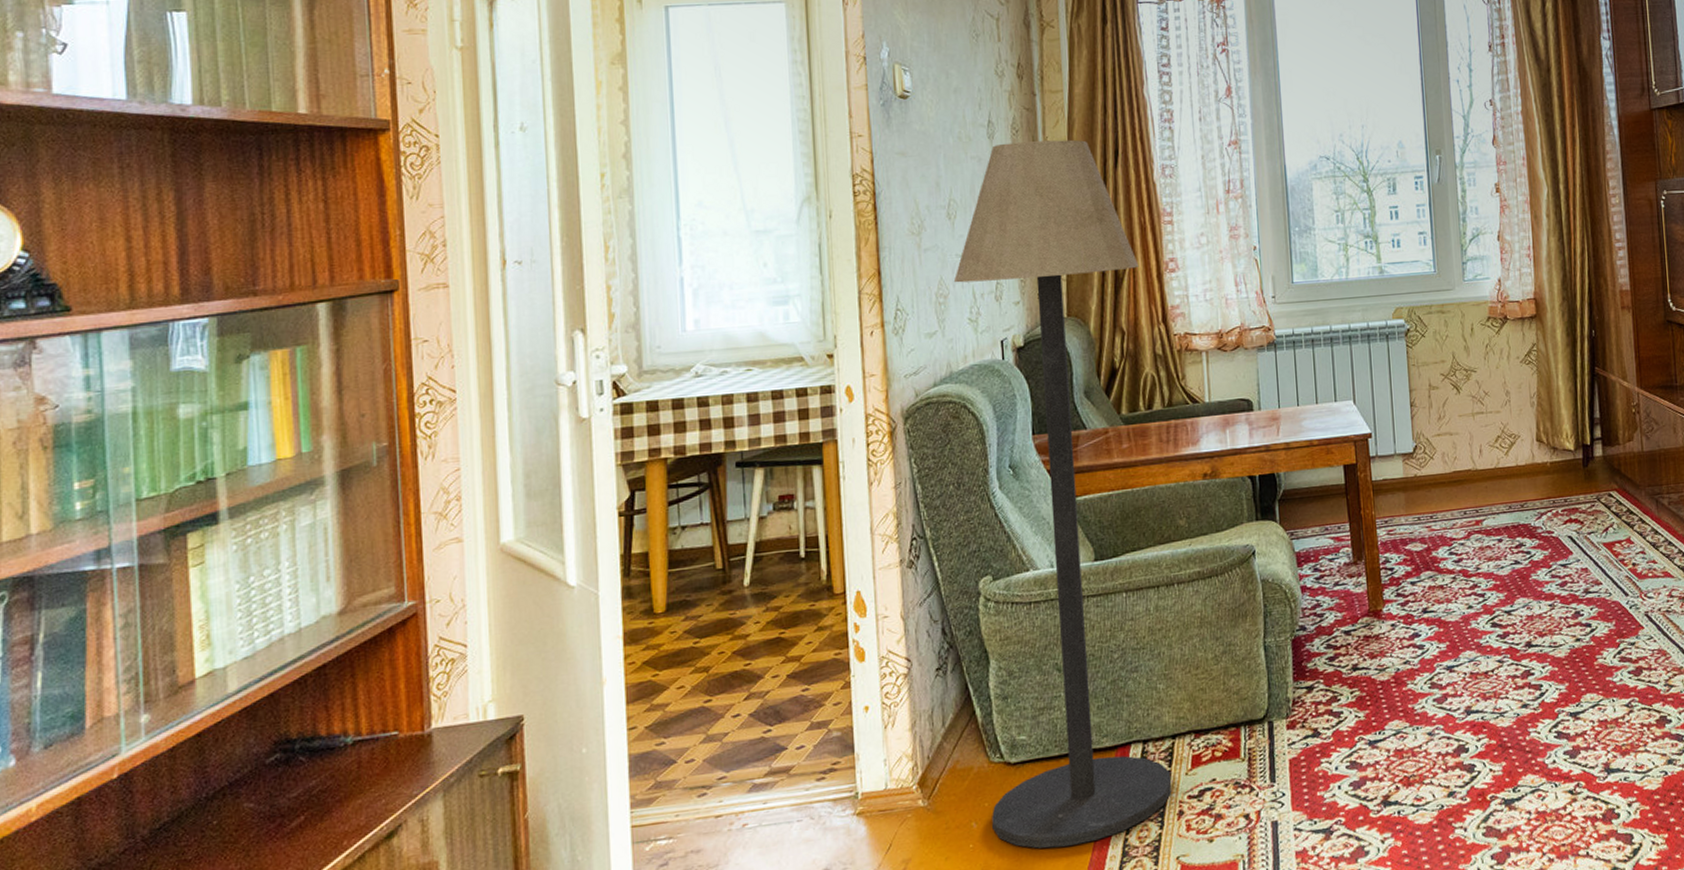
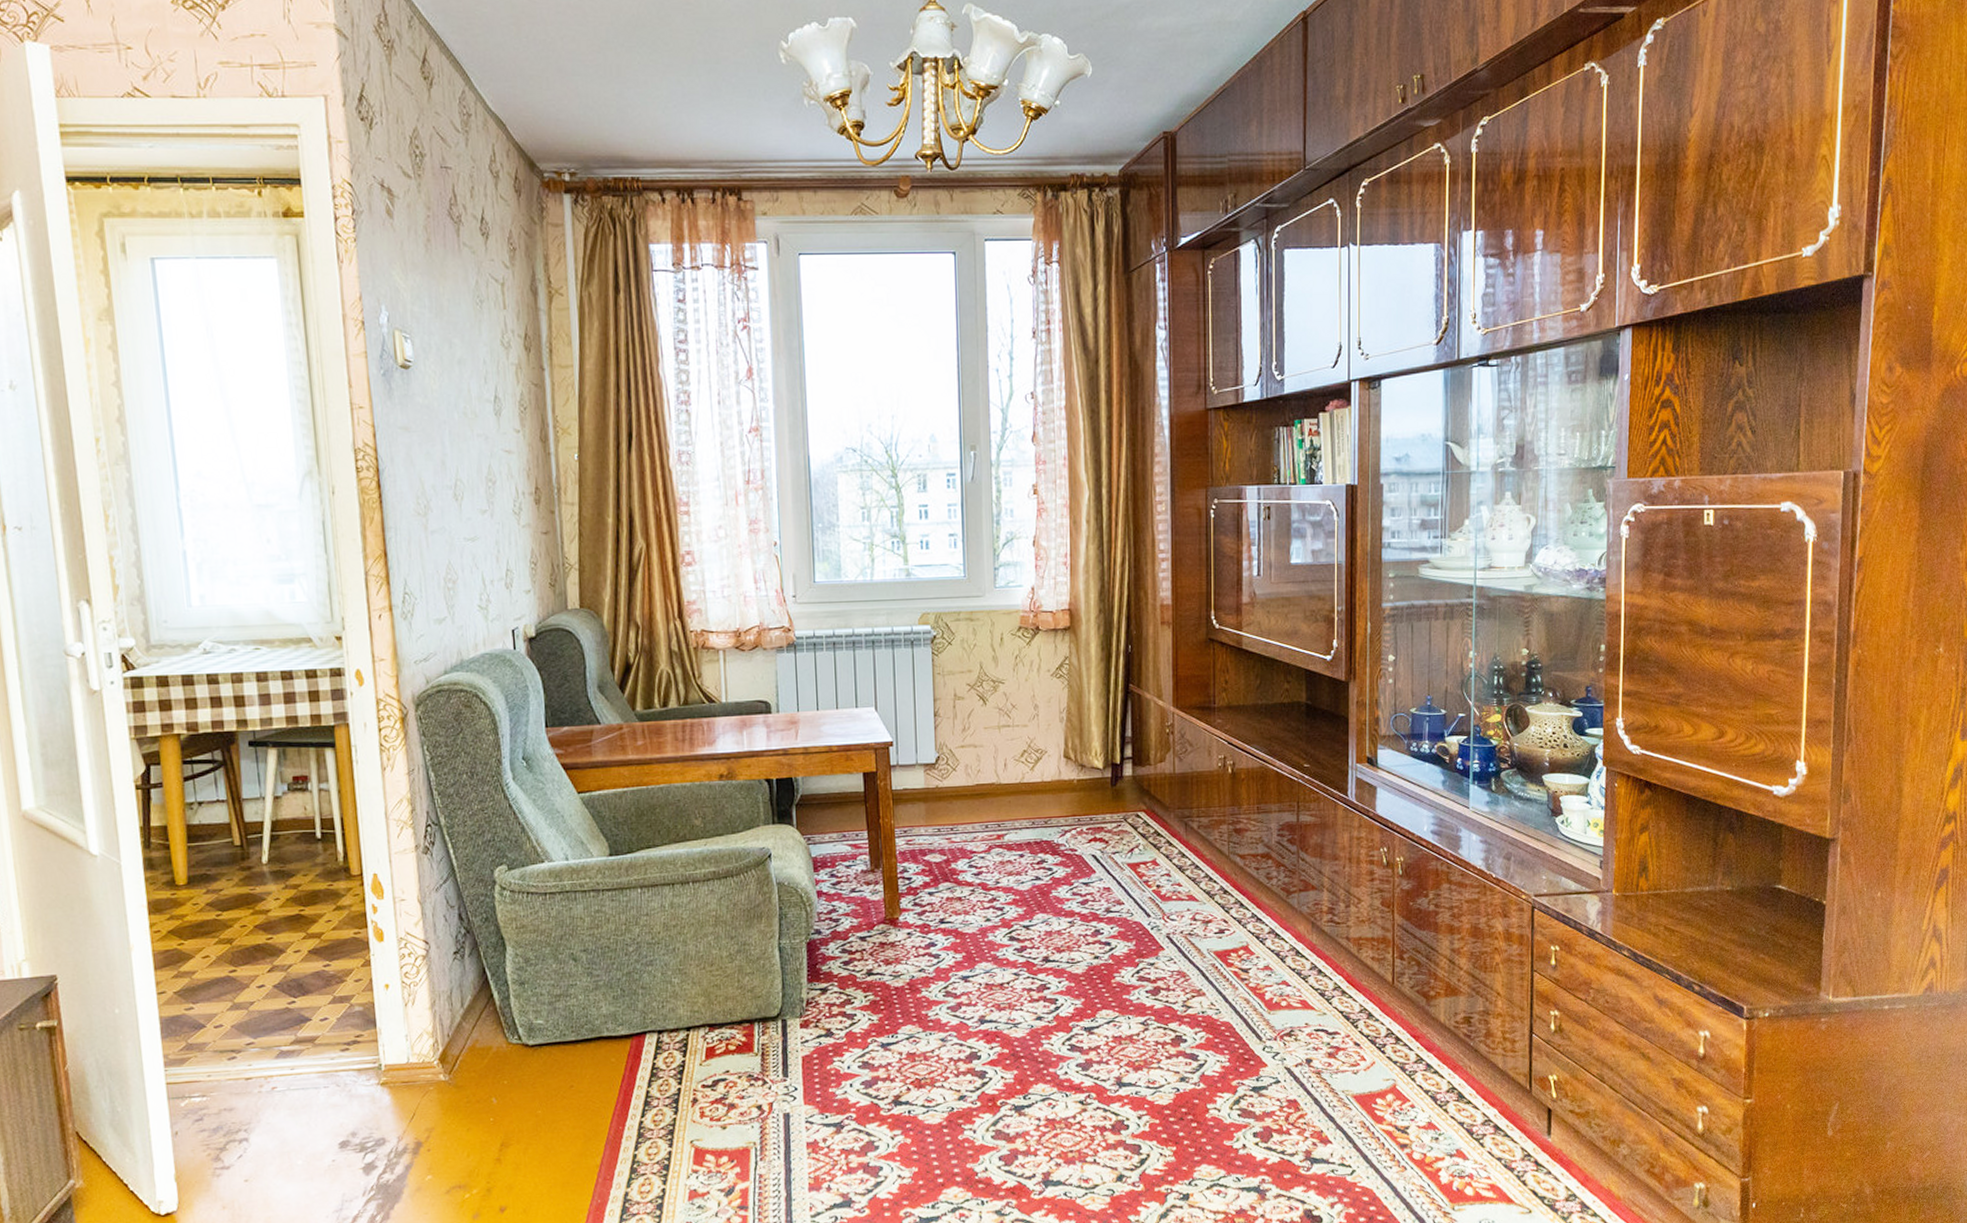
floor lamp: present [953,139,1172,849] -> none [462,419,687,1126]

